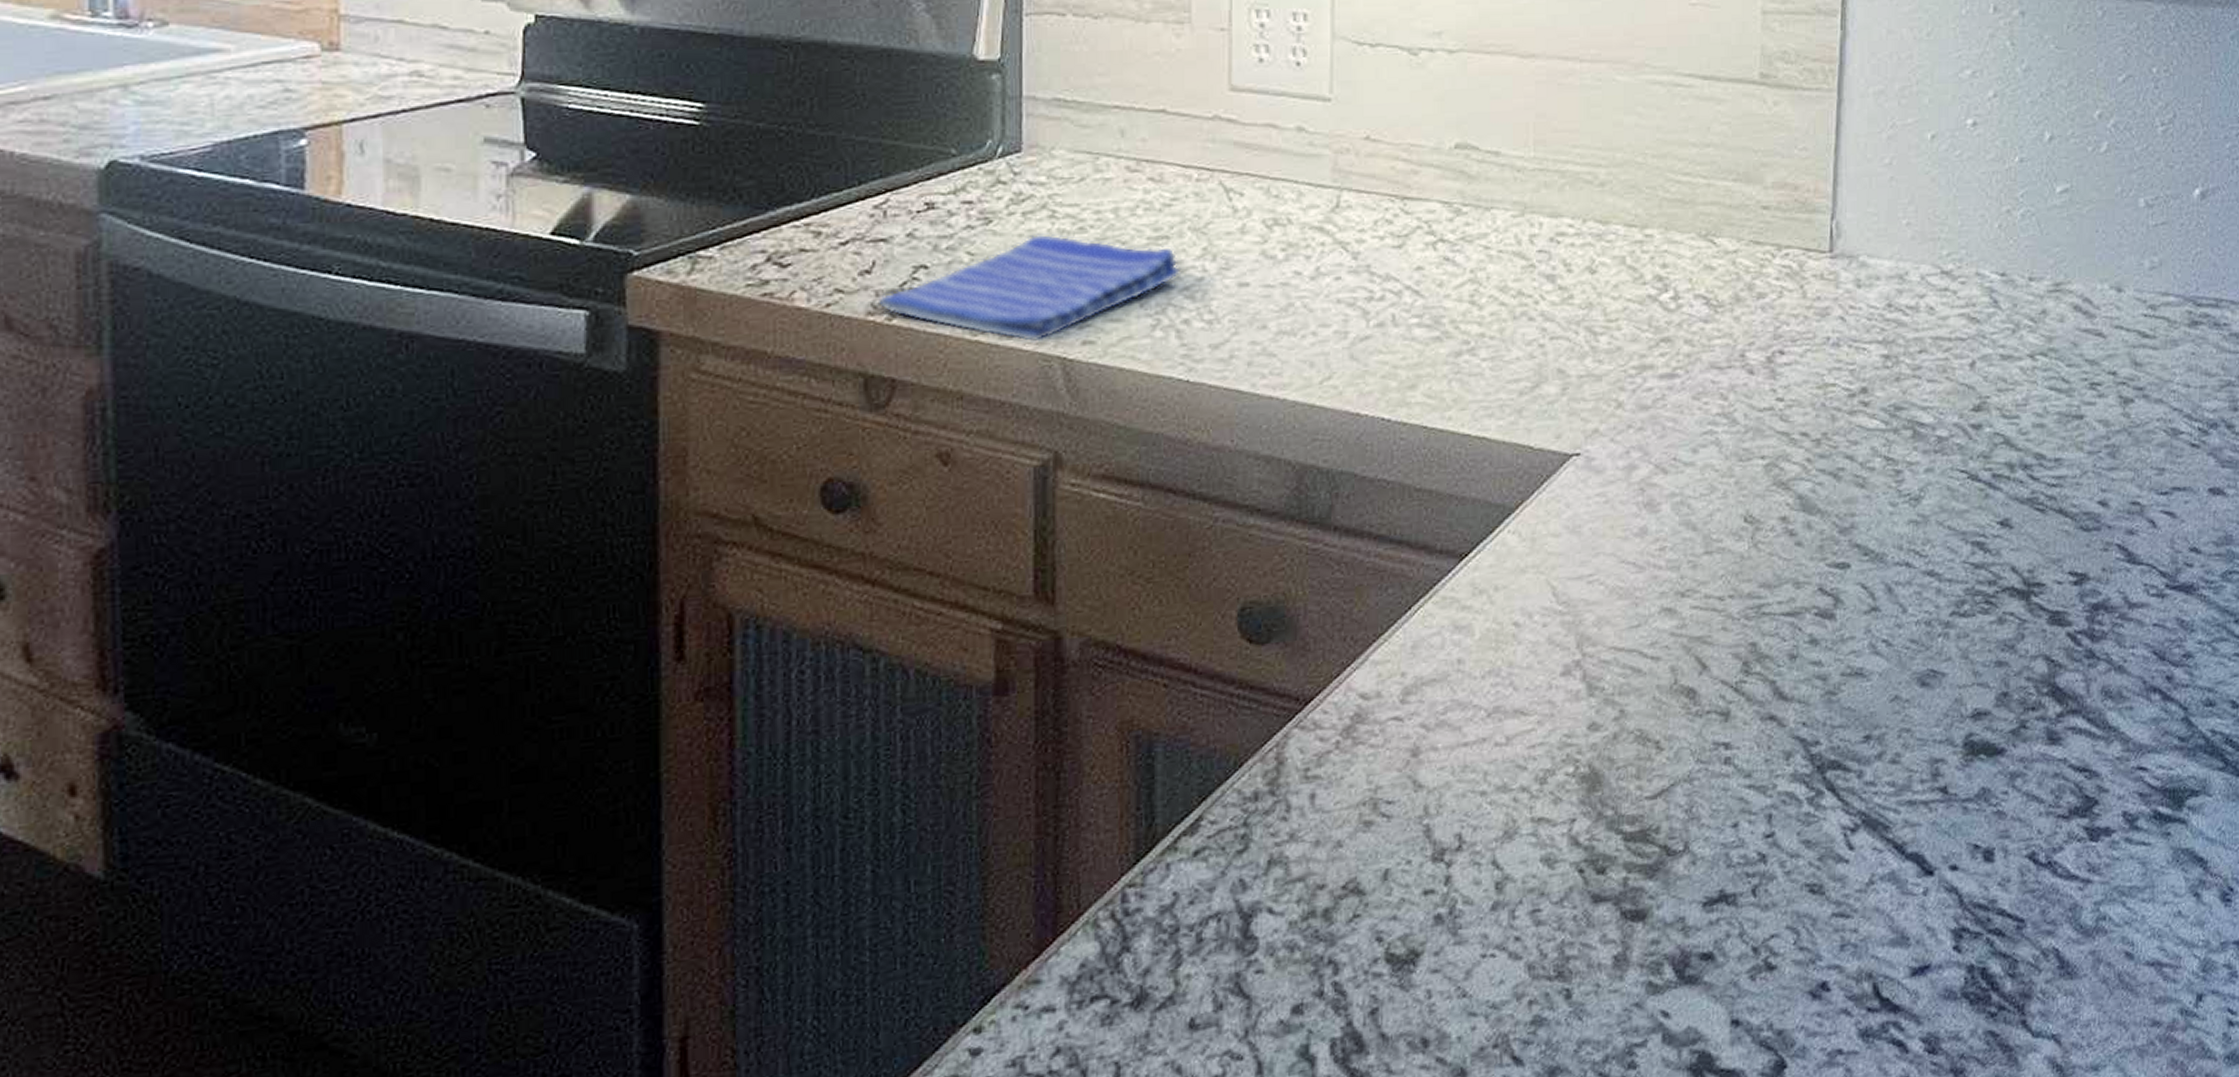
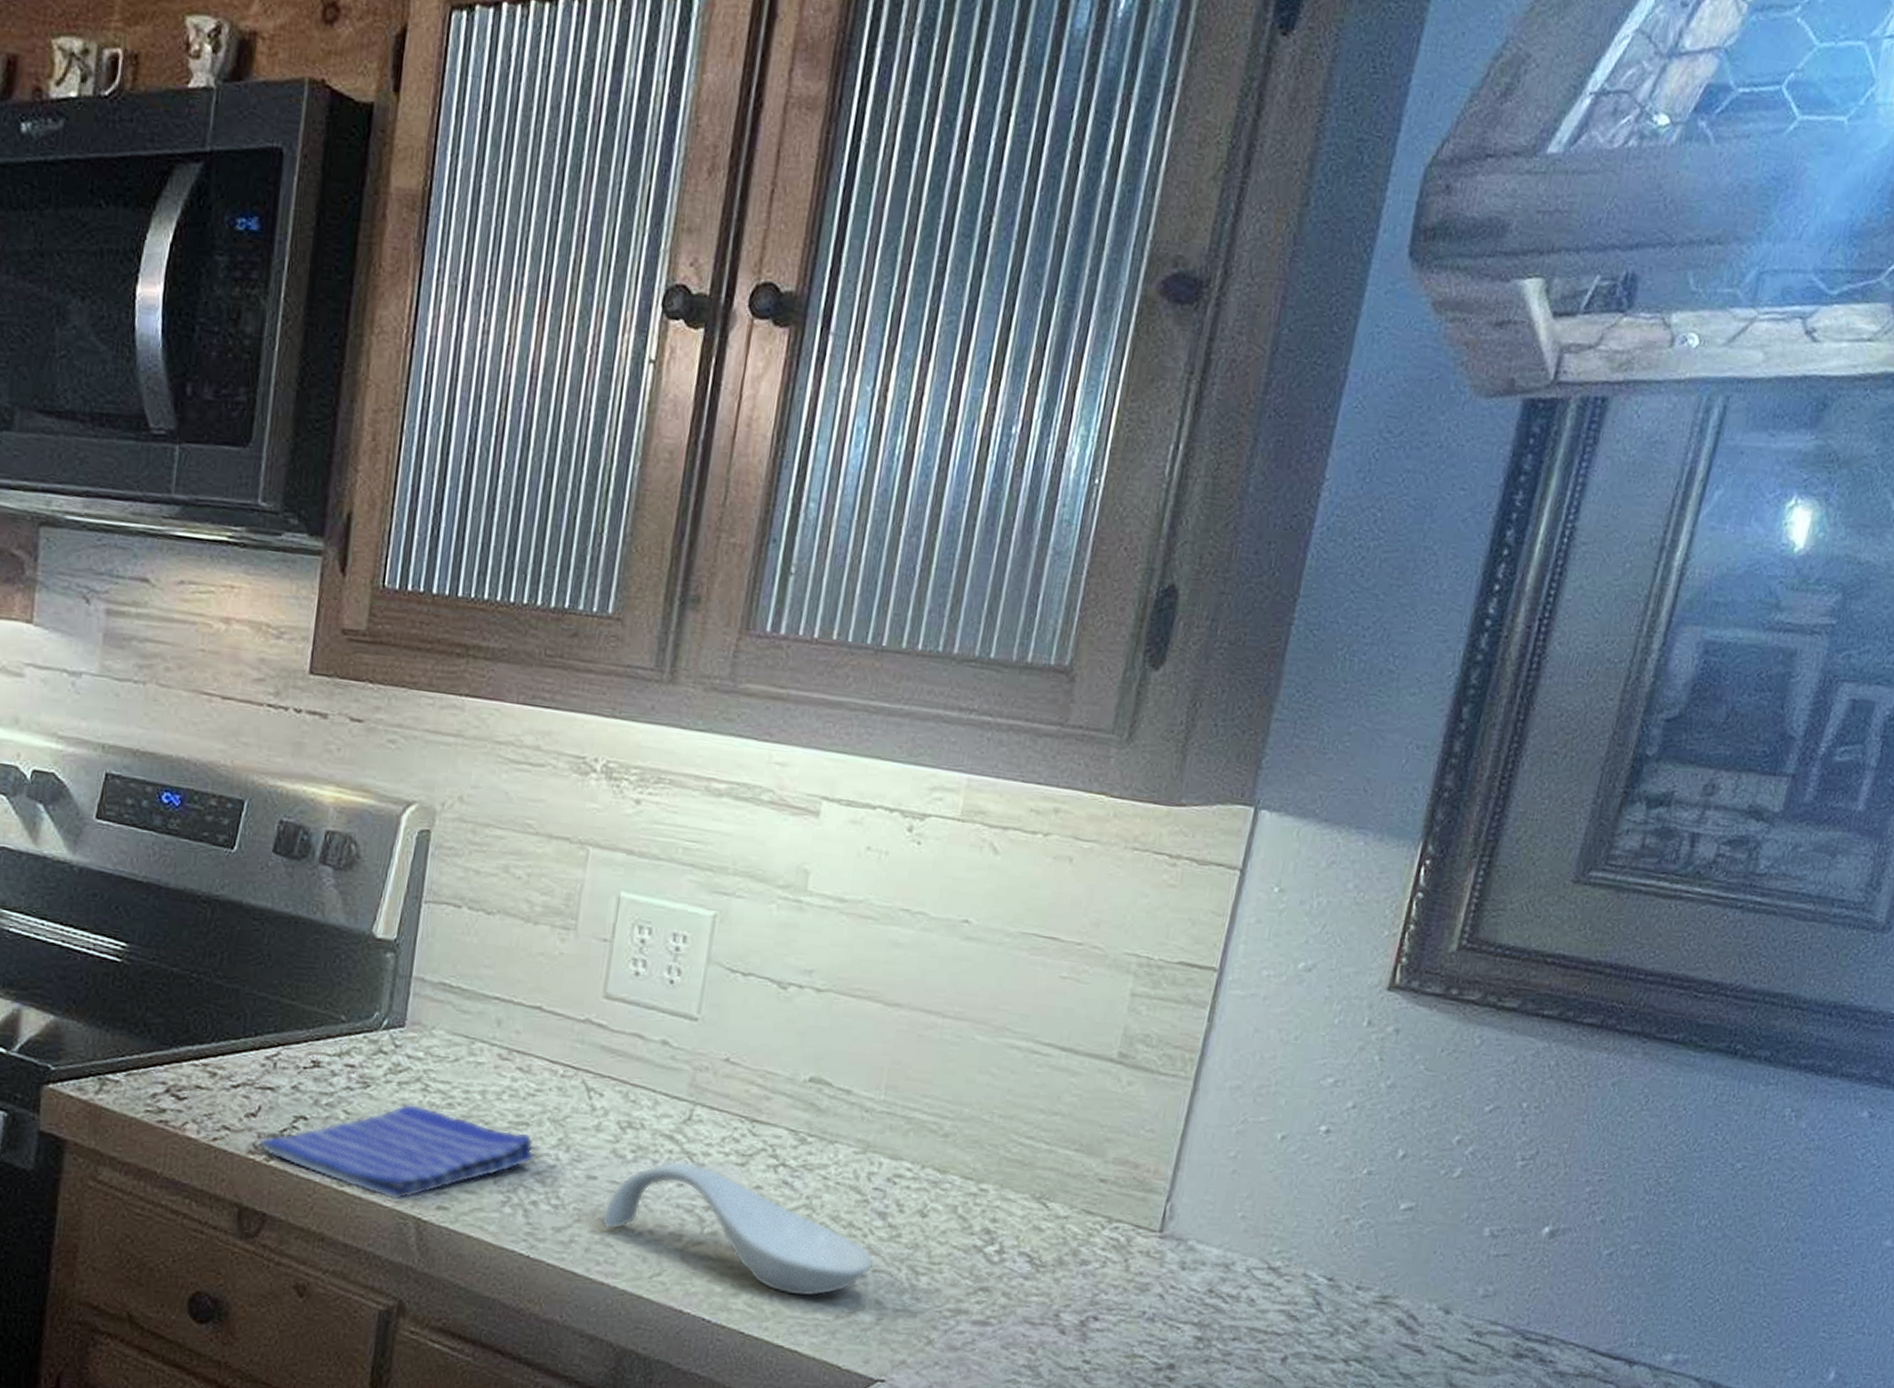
spoon rest: none [1260,252,1550,379] -> present [601,1160,874,1297]

